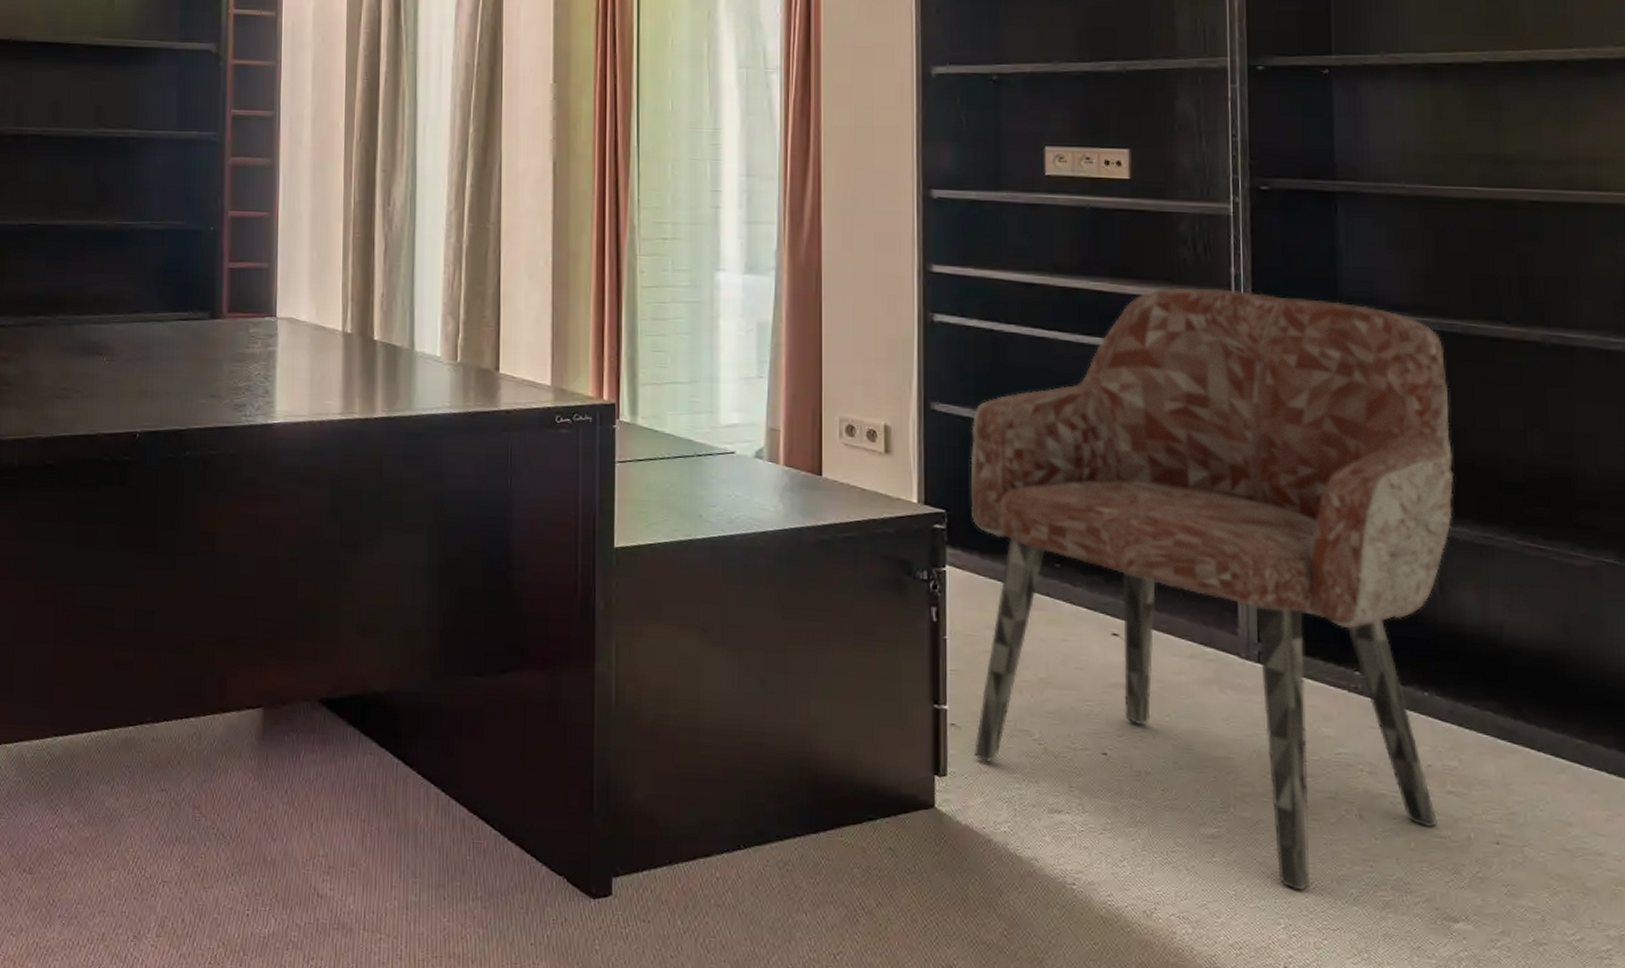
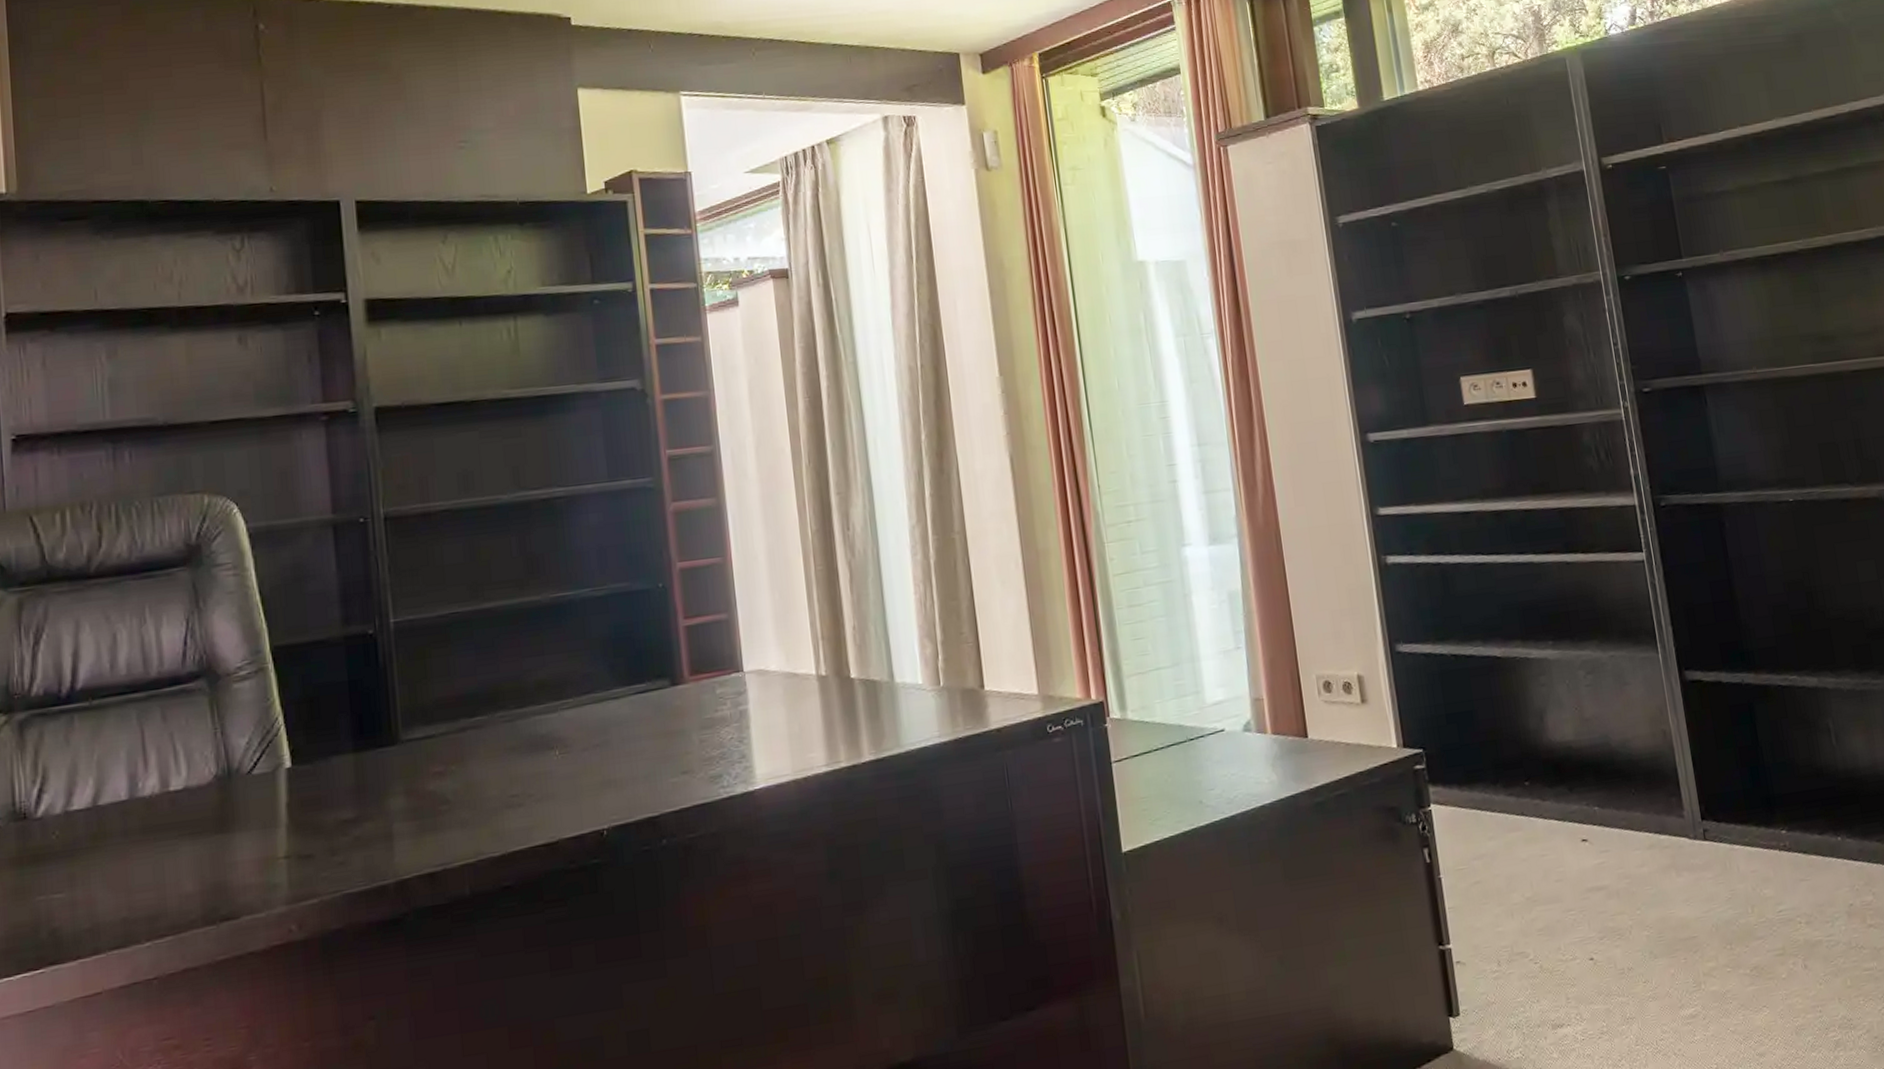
armchair: present [970,287,1454,891] -> none [1434,486,1865,1050]

